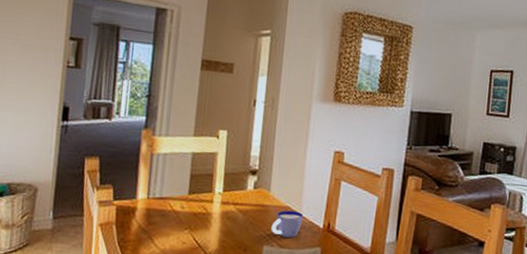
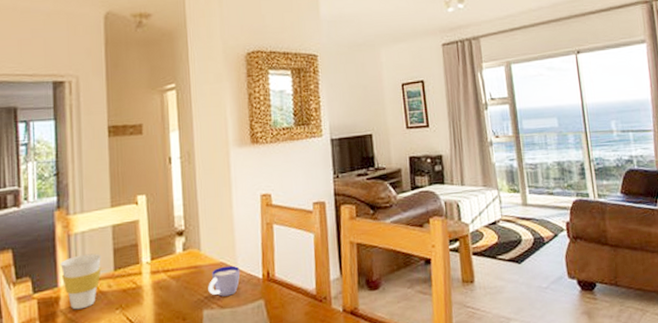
cup: none [141,174,180,223] -> present [60,253,102,310]

